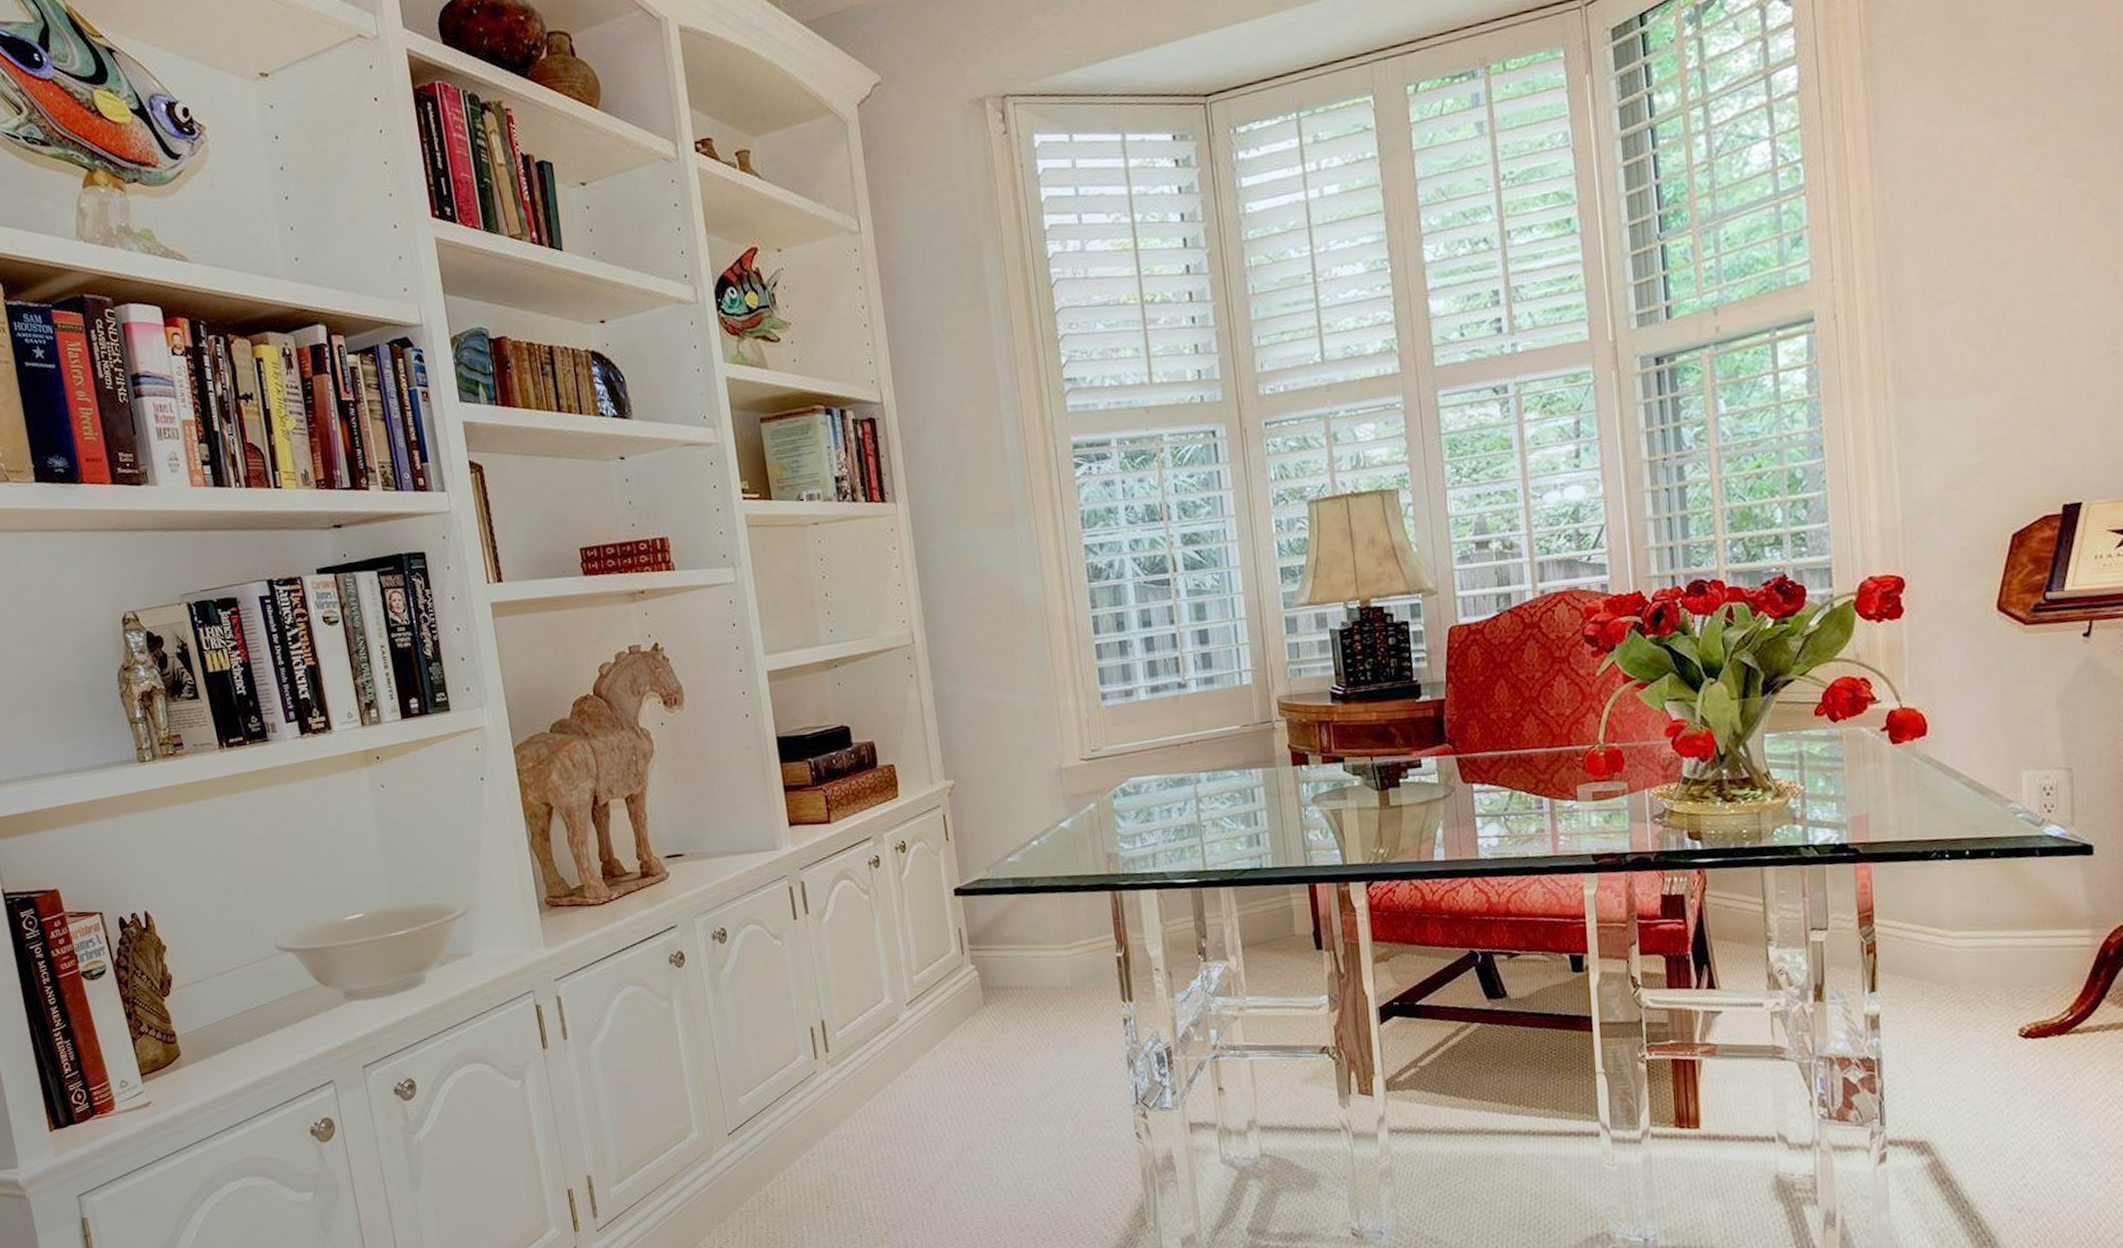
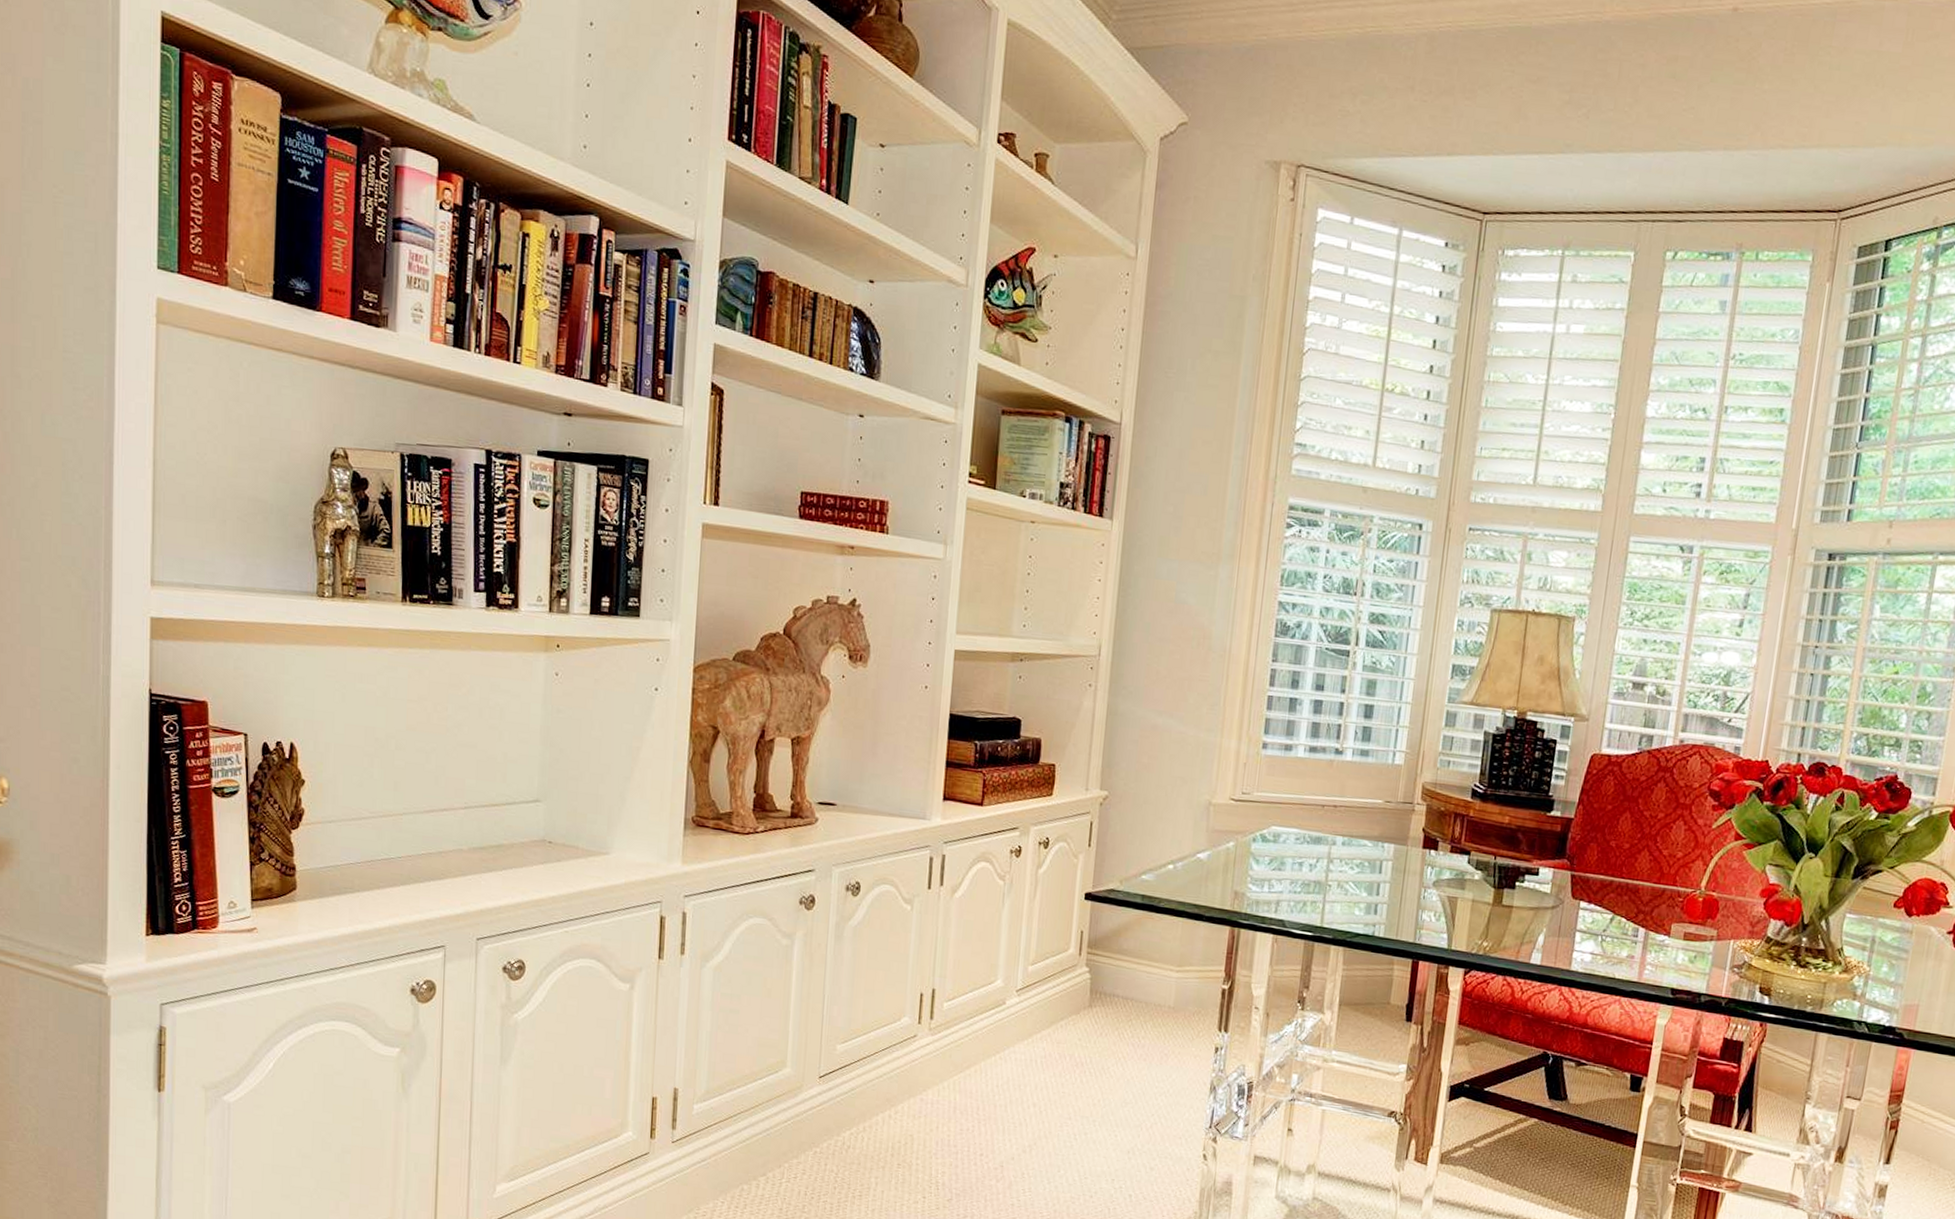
decorative bowl: present [274,899,470,1001] -> none [415,788,617,878]

